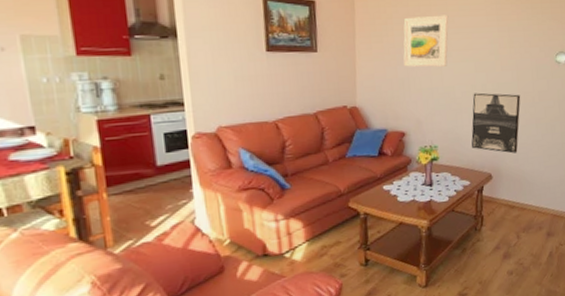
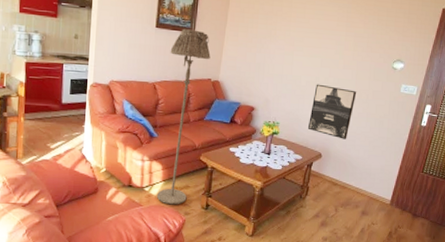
floor lamp: none [289,48,342,269] -> present [157,29,211,205]
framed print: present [403,15,449,67] -> none [262,14,305,59]

